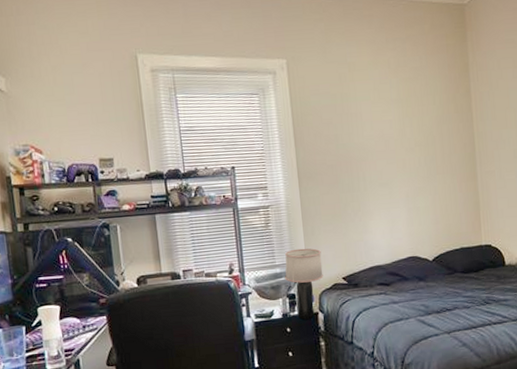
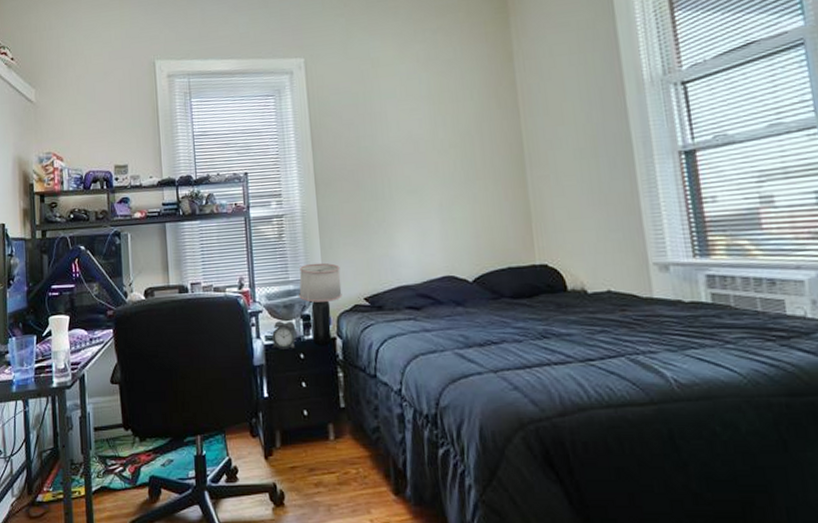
alarm clock: none [261,300,285,326] -> present [272,321,298,351]

